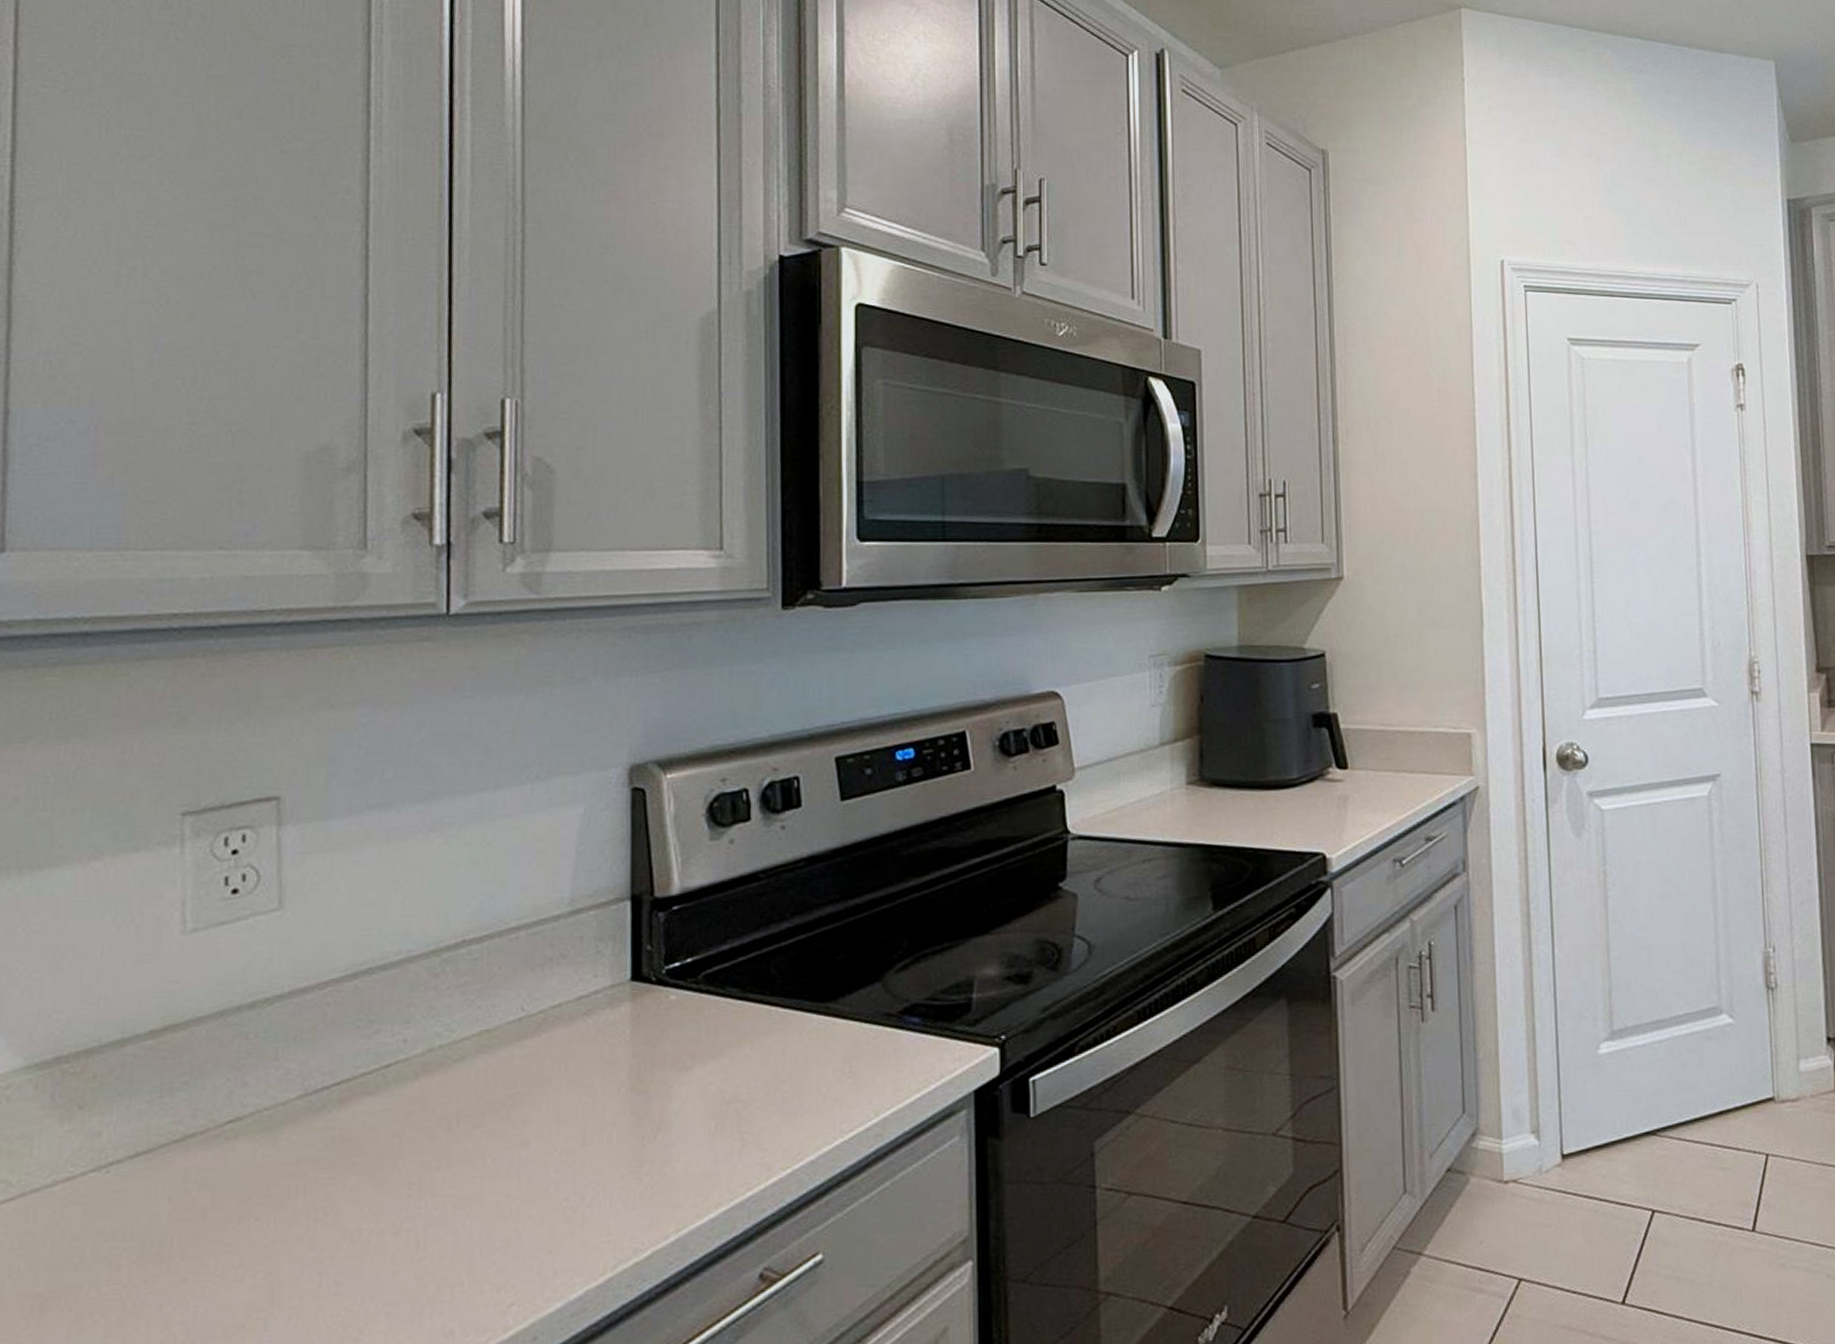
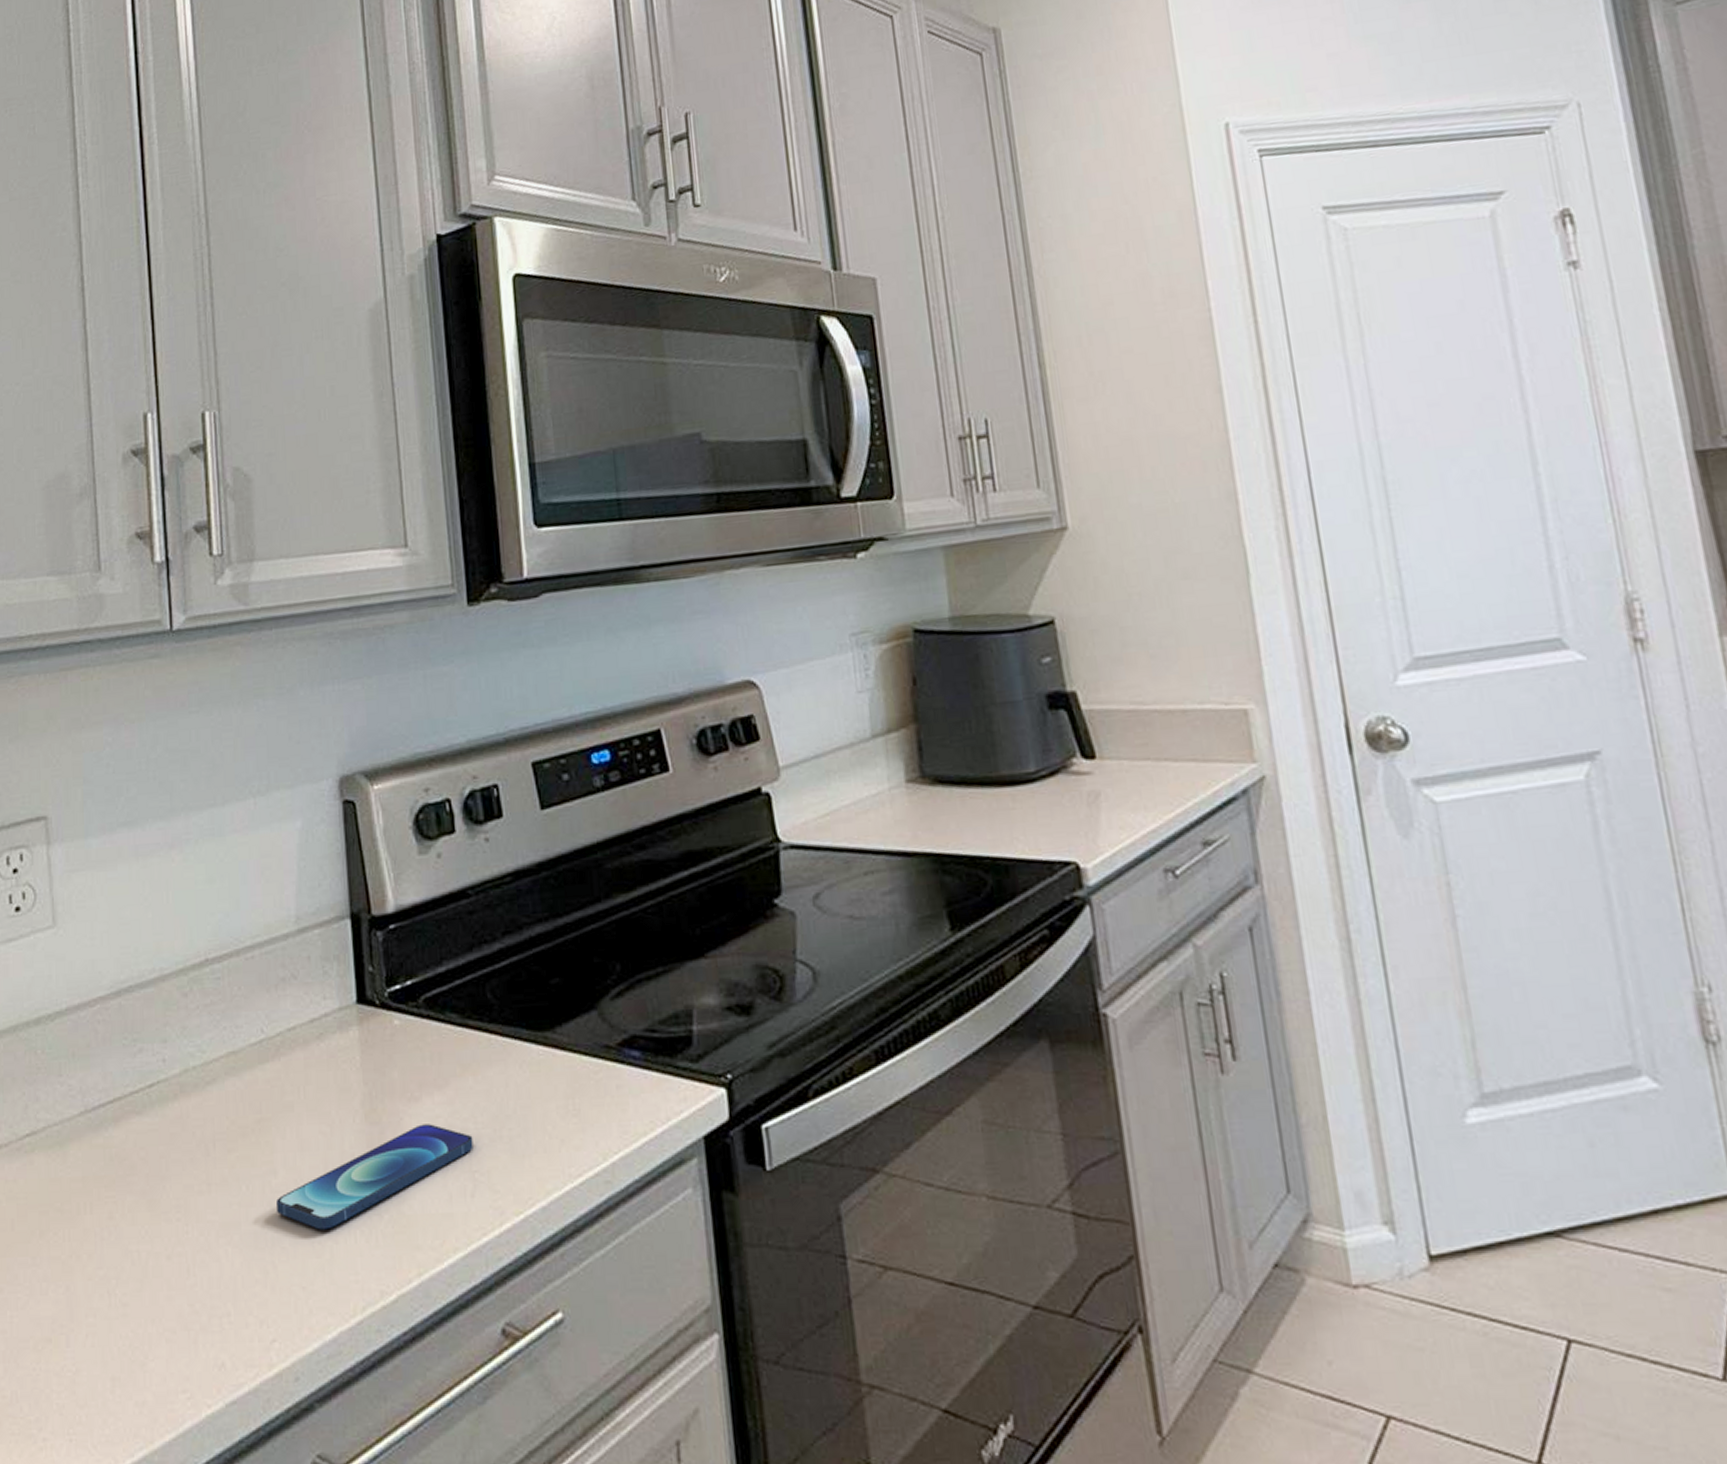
smartphone: none [525,1090,745,1196] -> present [277,1124,473,1230]

